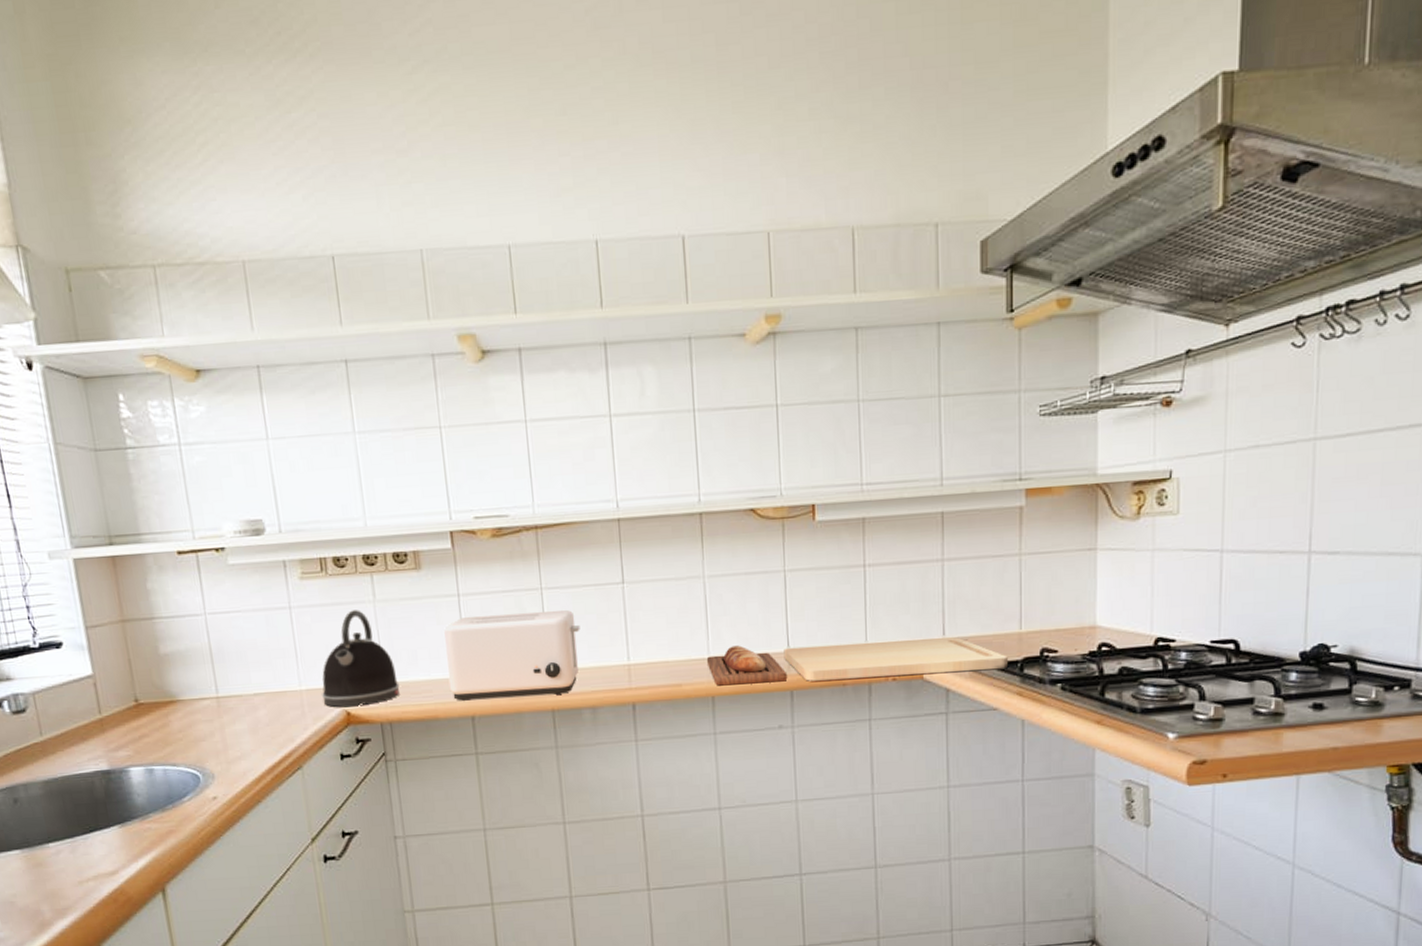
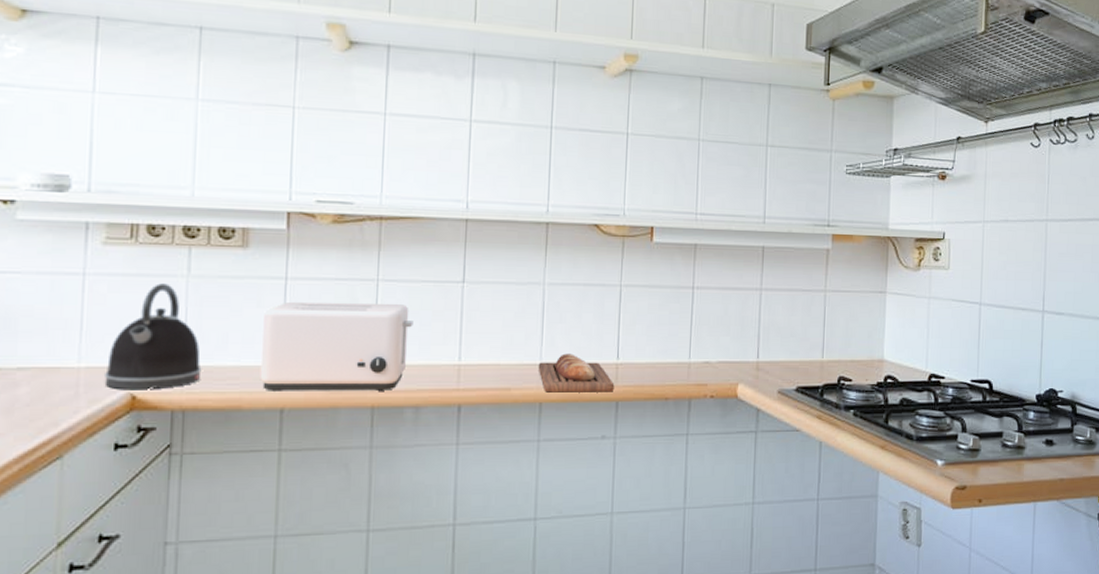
cutting board: present [783,636,1008,681] -> none [613,359,811,394]

